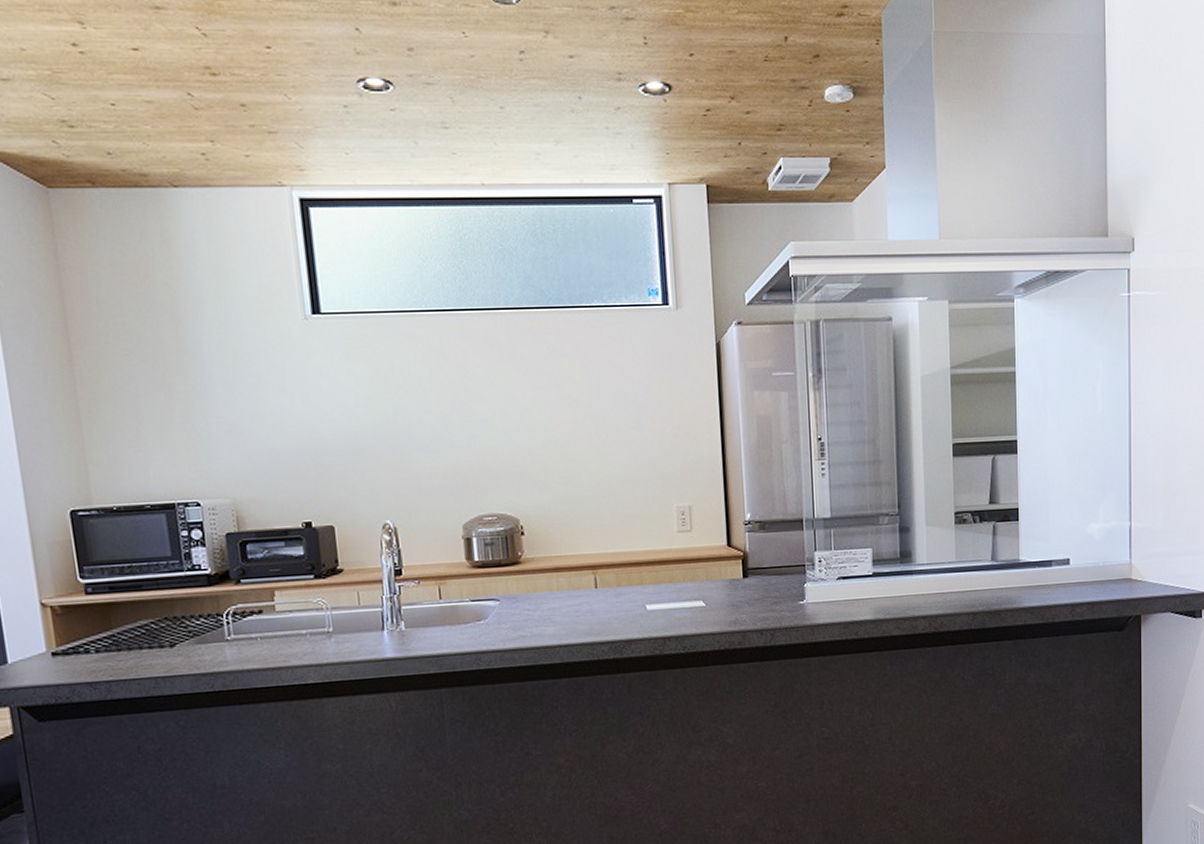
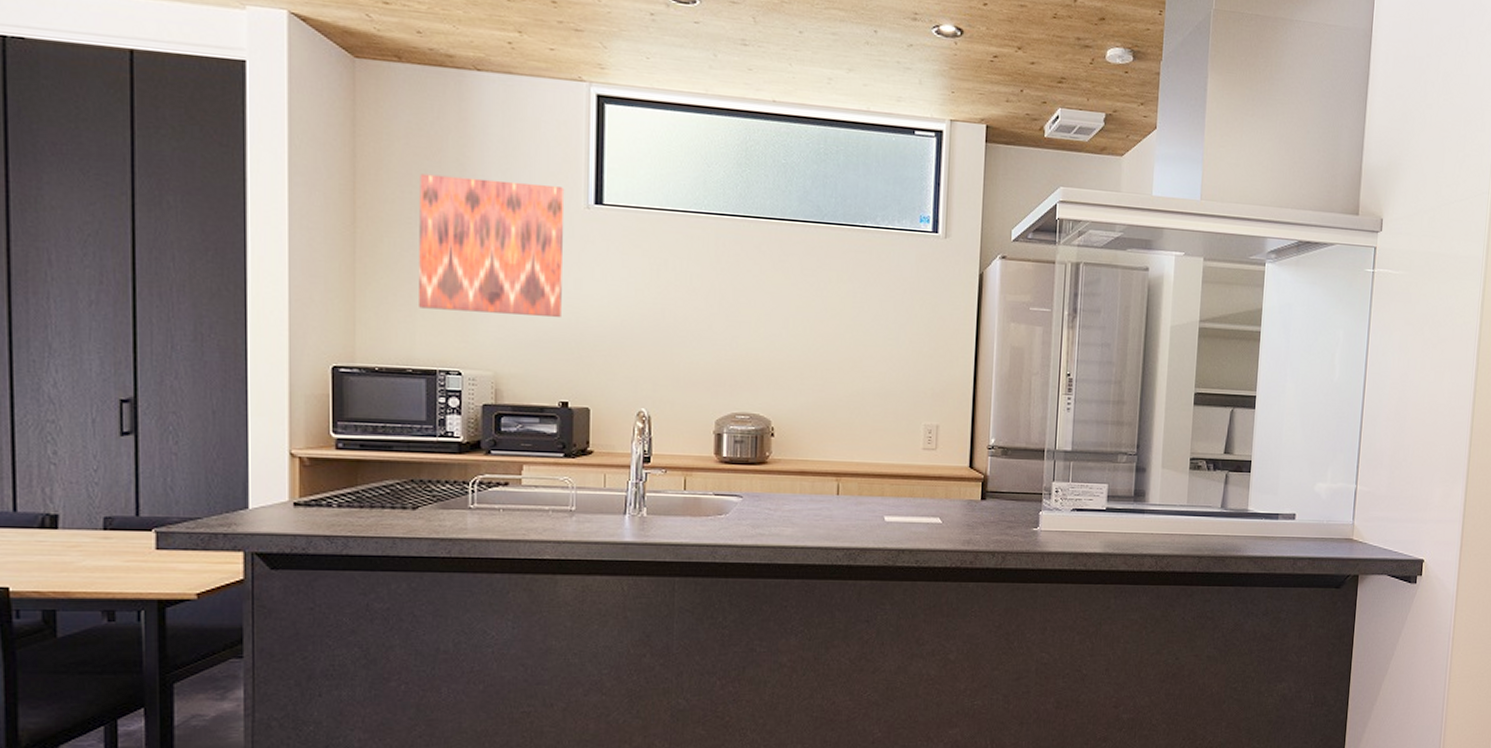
wall art: none [130,299,293,442] -> present [419,173,565,317]

